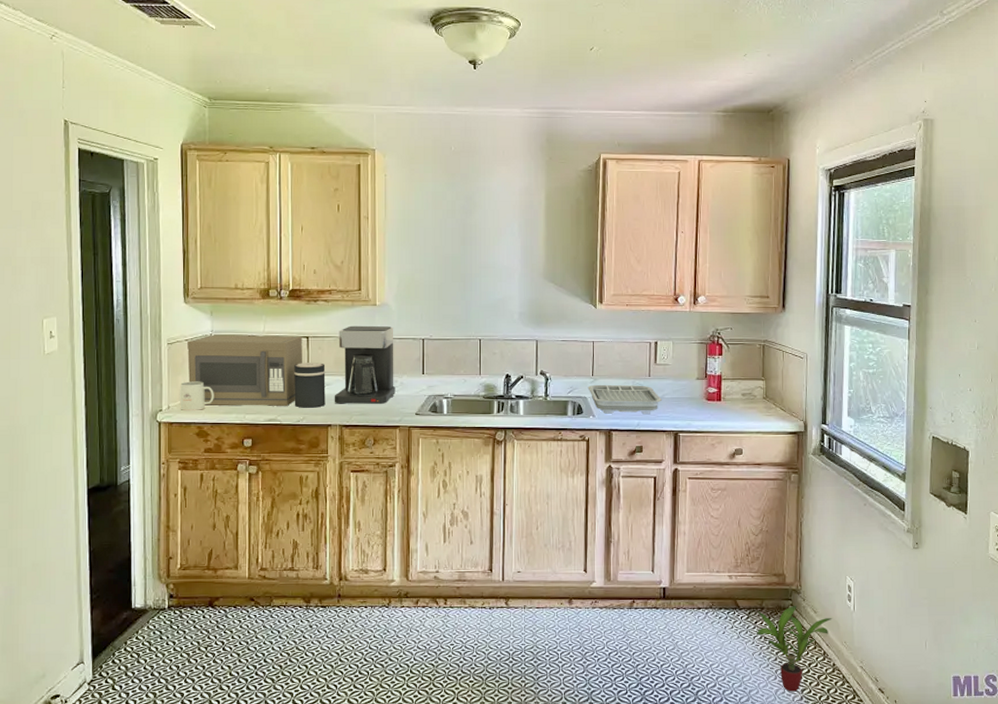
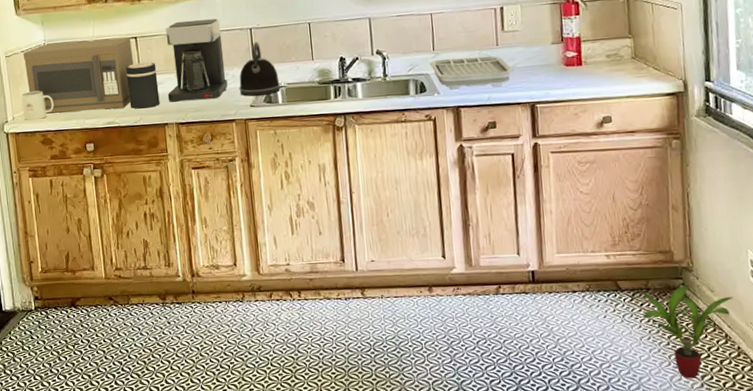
kettle: none [406,352,447,405] -> present [239,42,281,96]

